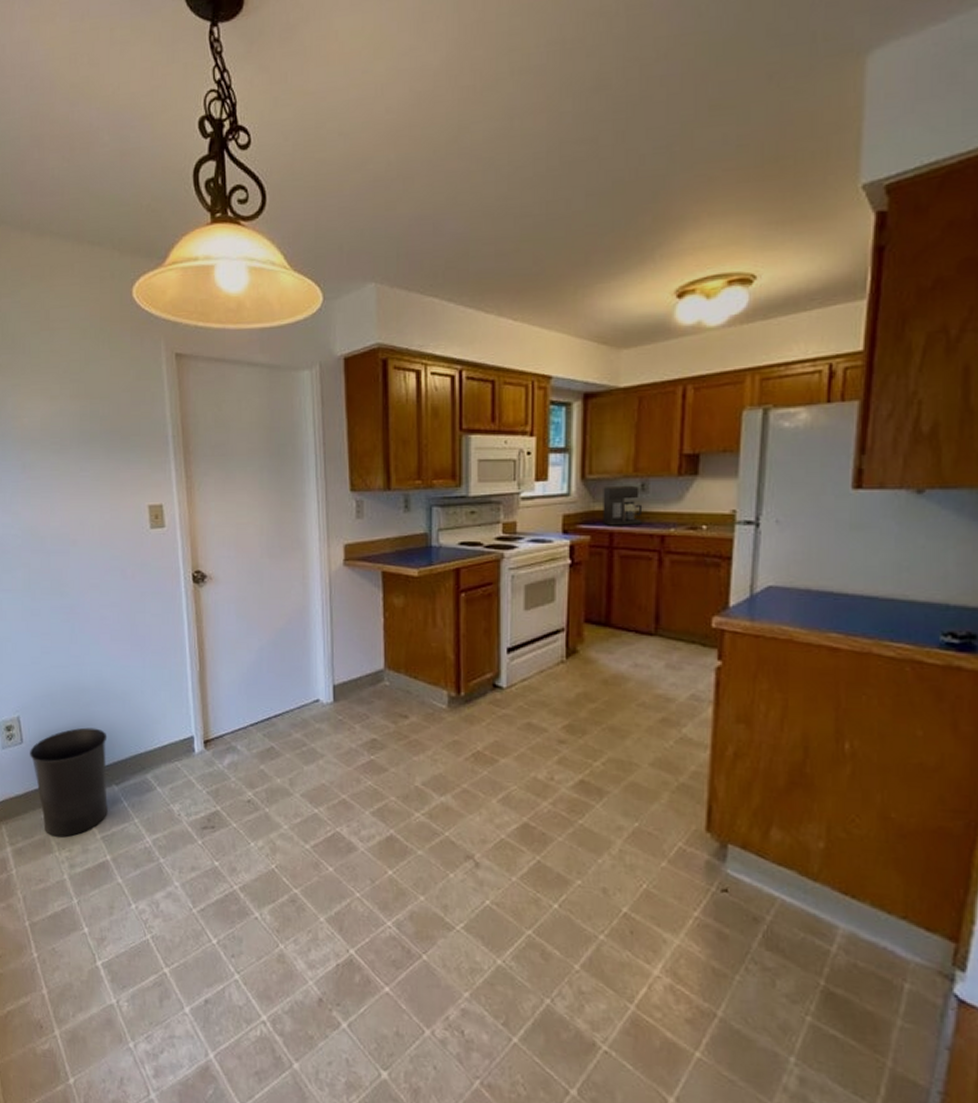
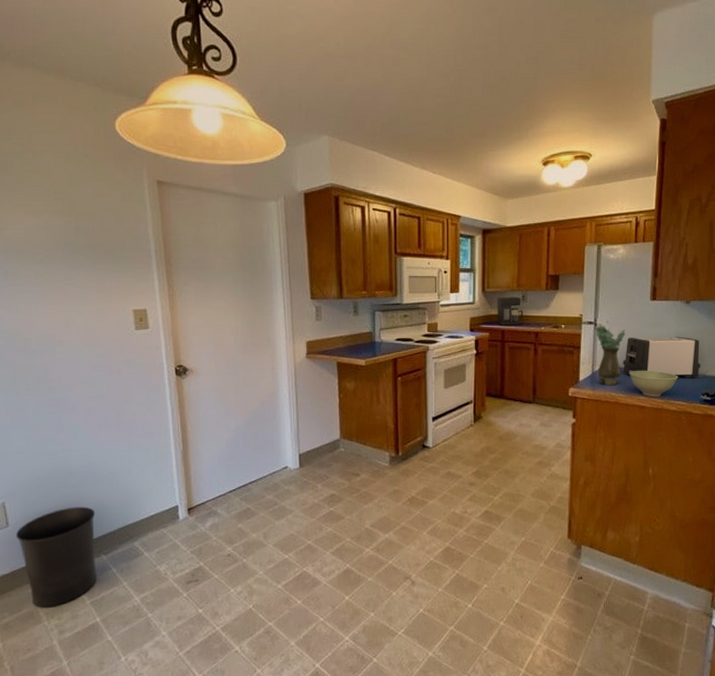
vase: none [754,522,808,616] -> present [594,323,626,386]
toaster: none [802,544,942,610] -> present [623,336,701,379]
bowl: none [813,593,900,635] -> present [629,370,678,397]

